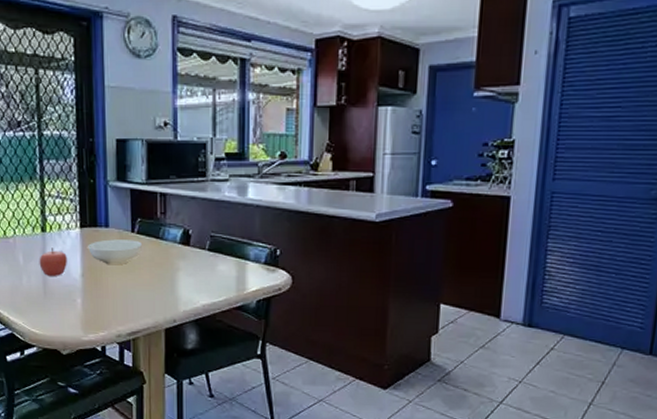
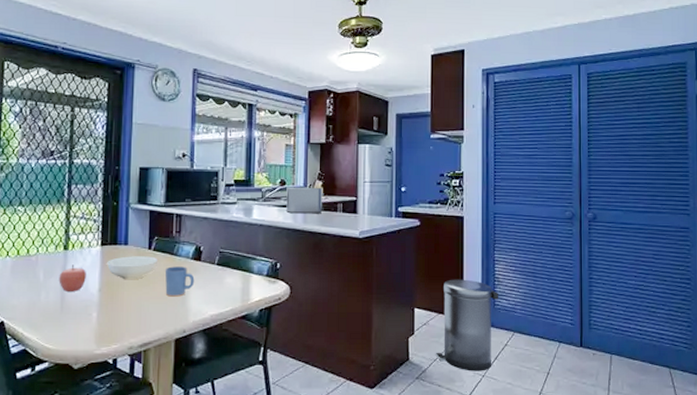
mug: none [150,251,184,284] -> present [165,266,195,297]
toaster: none [287,160,334,193] -> present [286,187,324,214]
pedal bin: none [462,271,548,377] -> present [435,279,498,371]

